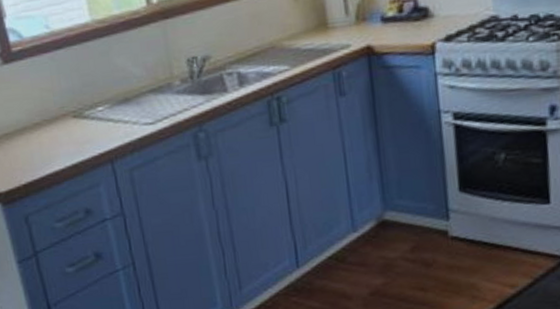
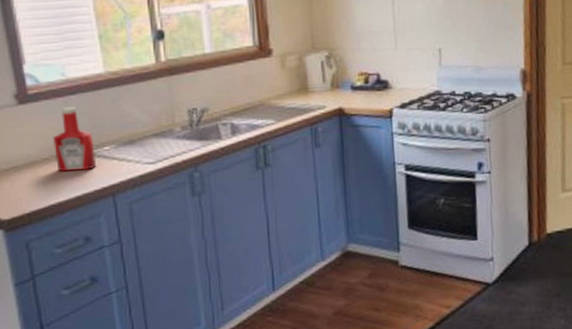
ketchup bottle: none [42,62,91,138] -> present [52,106,97,172]

